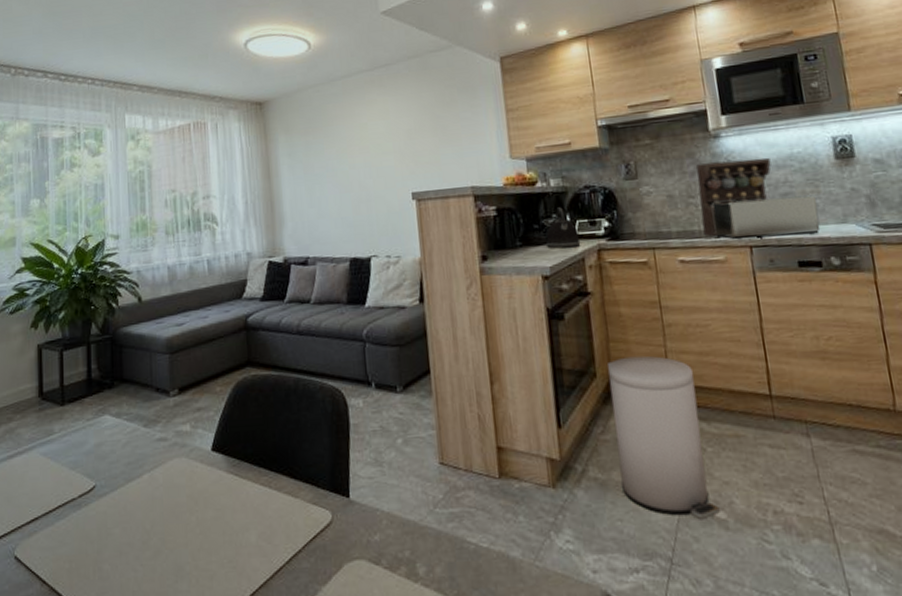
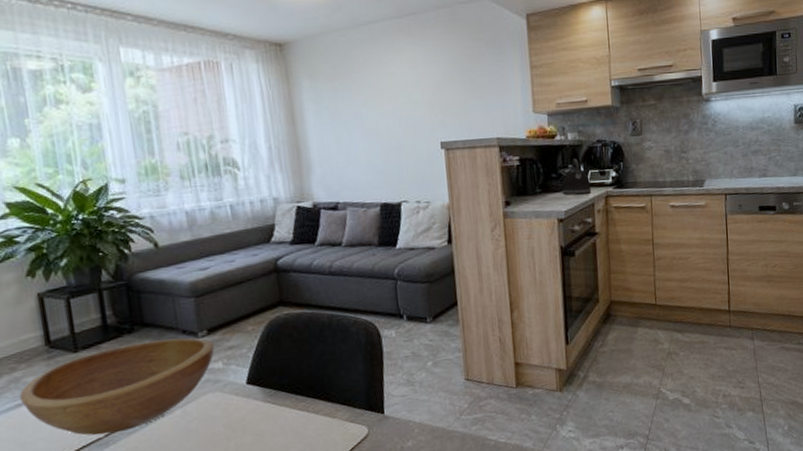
wooden bowl: none [12,396,185,495] -> present [19,338,215,436]
pedal bin: present [608,355,720,520] -> none [609,283,686,406]
spice rack: present [696,157,771,236] -> none [689,120,747,185]
toaster: present [712,195,821,240] -> none [699,153,778,189]

